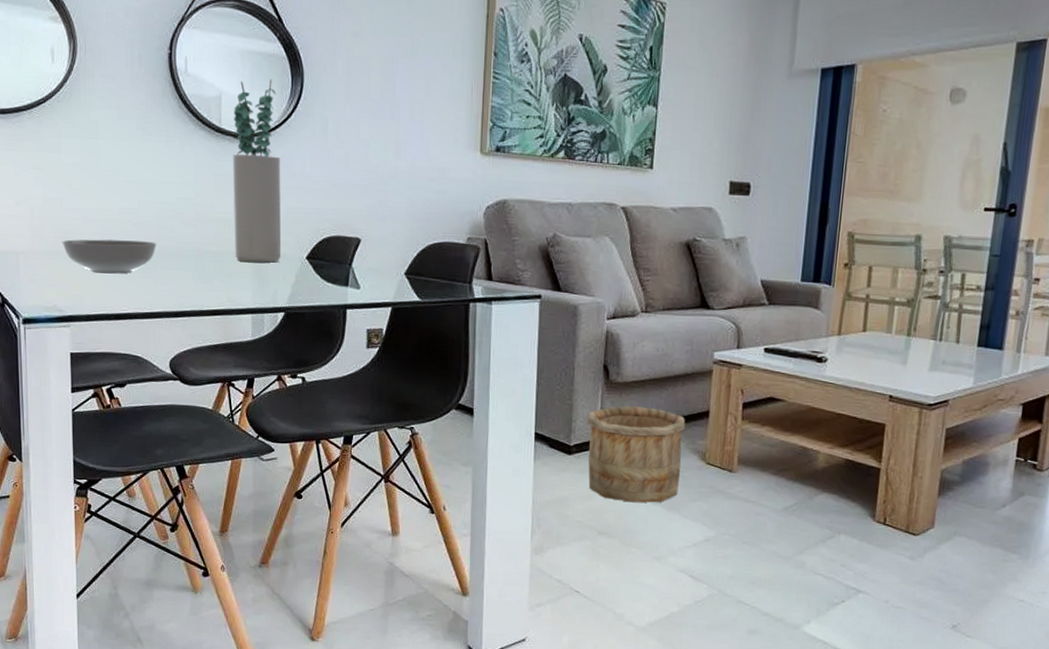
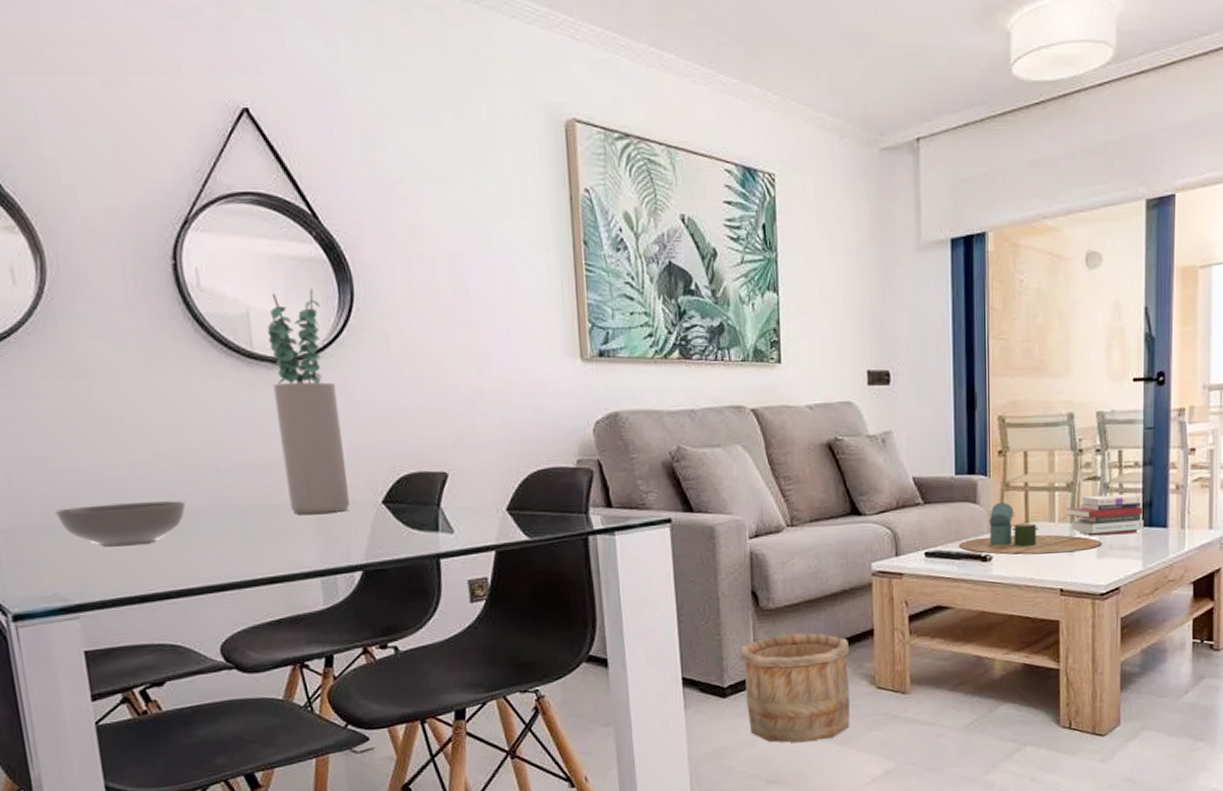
decorative tray: none [797,310,936,363] -> present [959,502,1102,554]
books: none [904,312,980,352] -> present [1067,494,1144,535]

